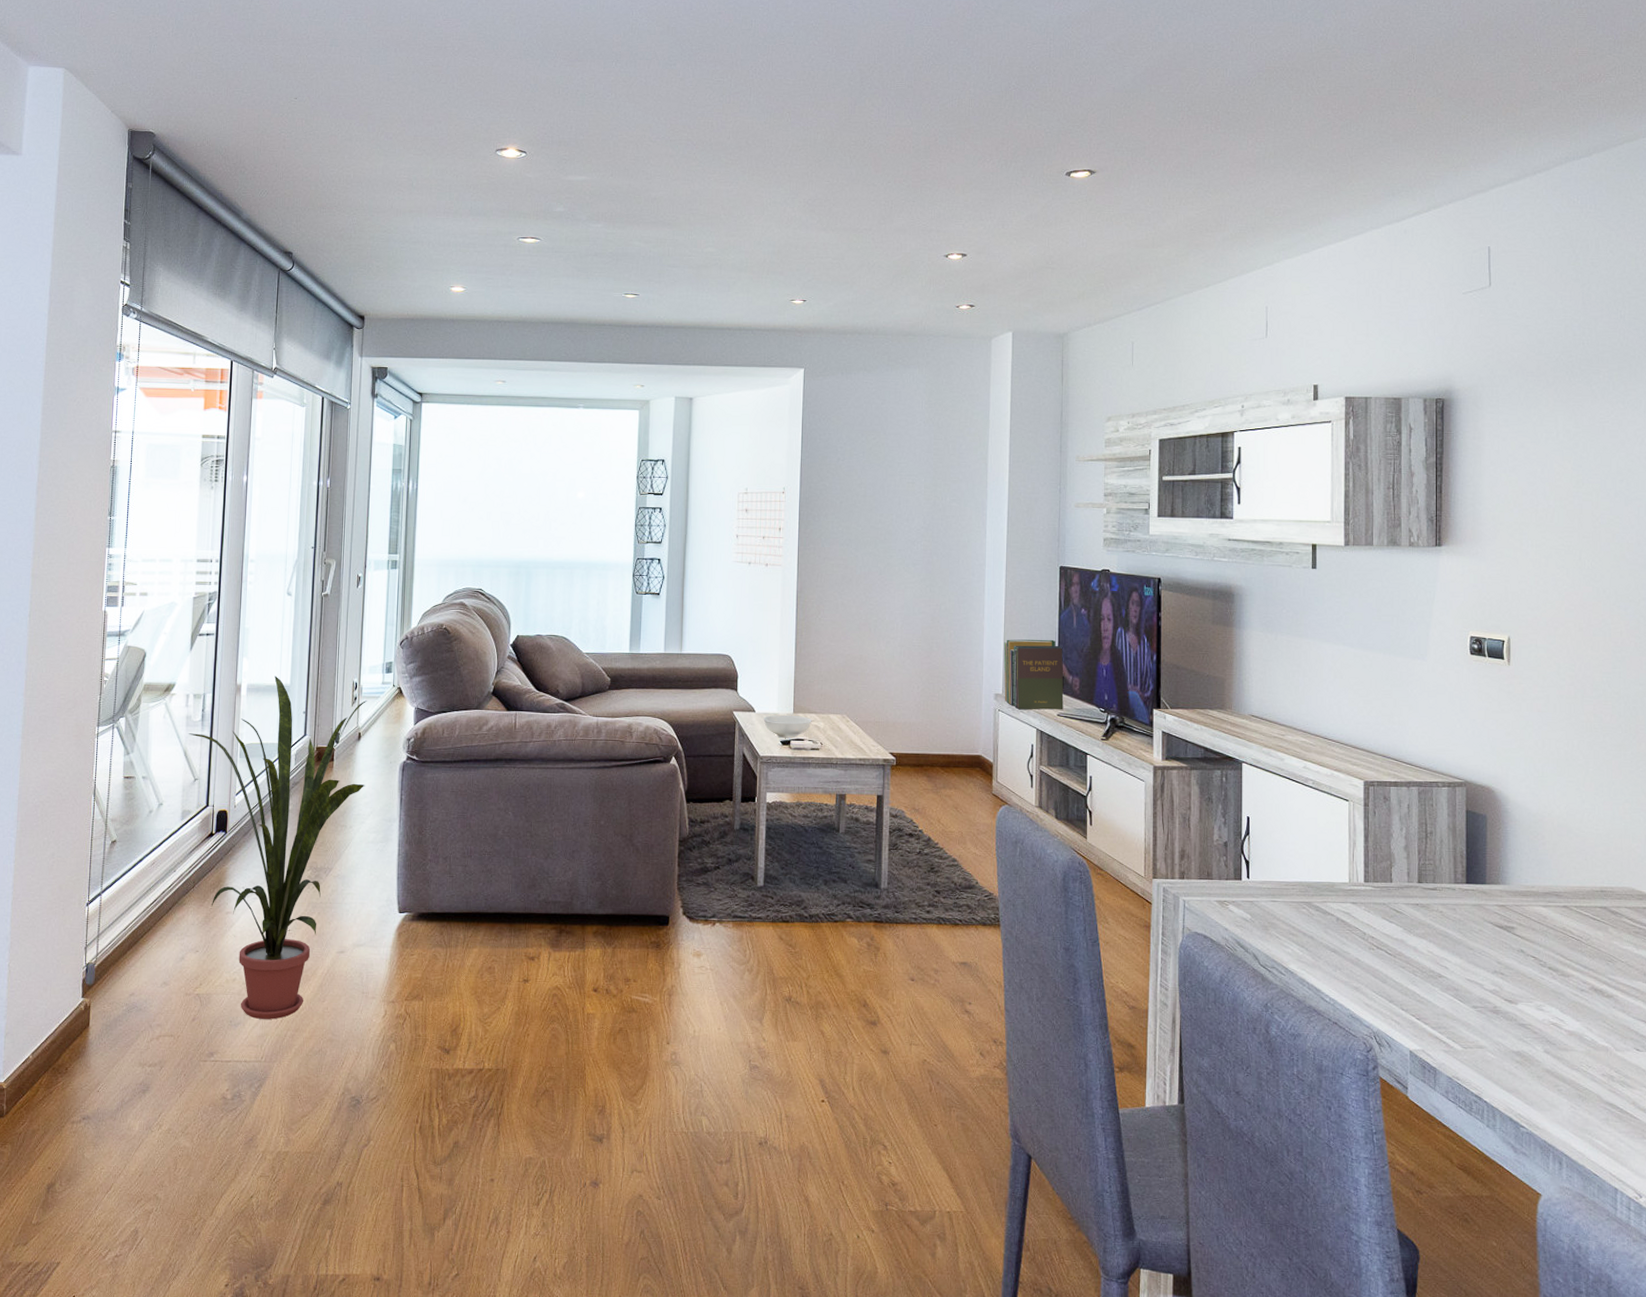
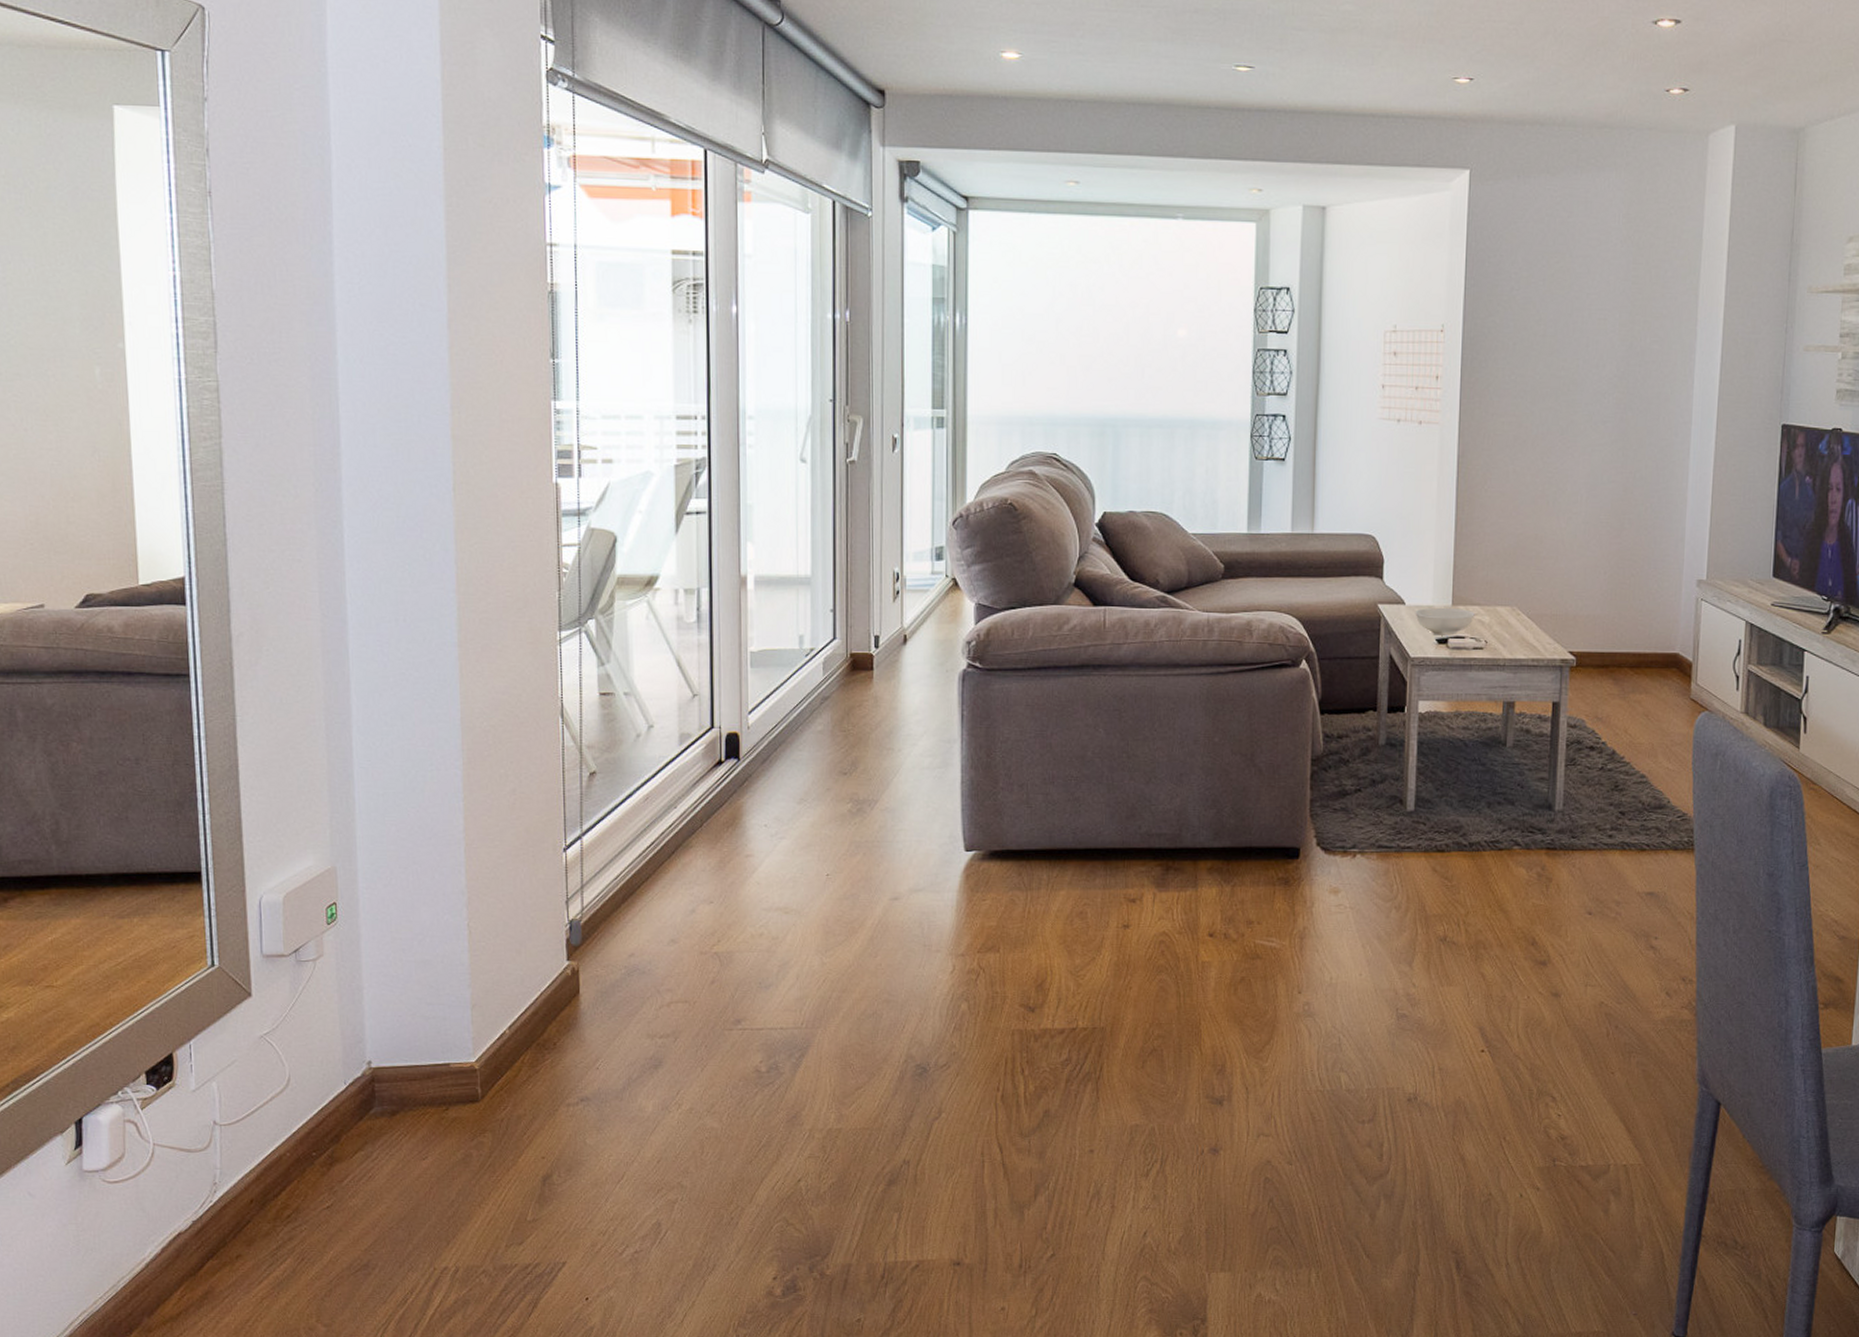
house plant: present [188,676,367,1019] -> none [681,565,915,979]
books: present [1004,639,1064,710] -> none [1708,513,1781,599]

